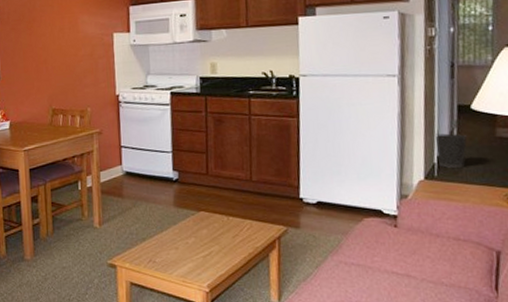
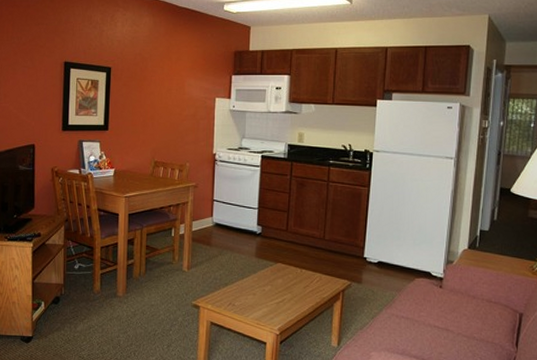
wastebasket: present [436,133,468,168] -> none [481,211,506,241]

